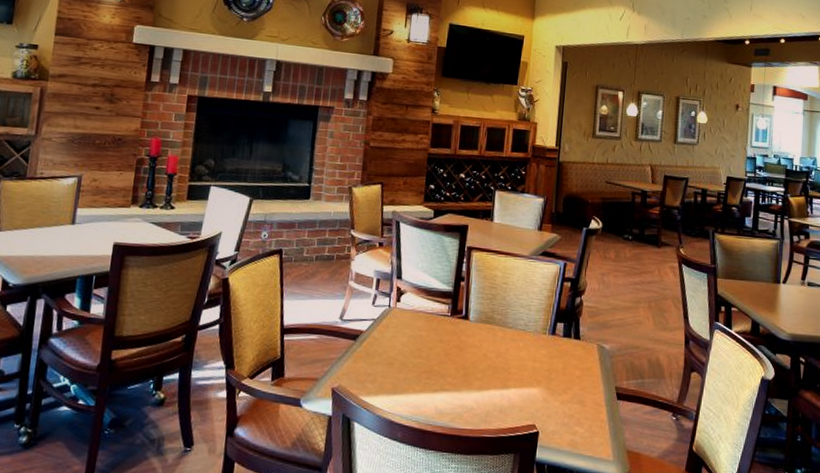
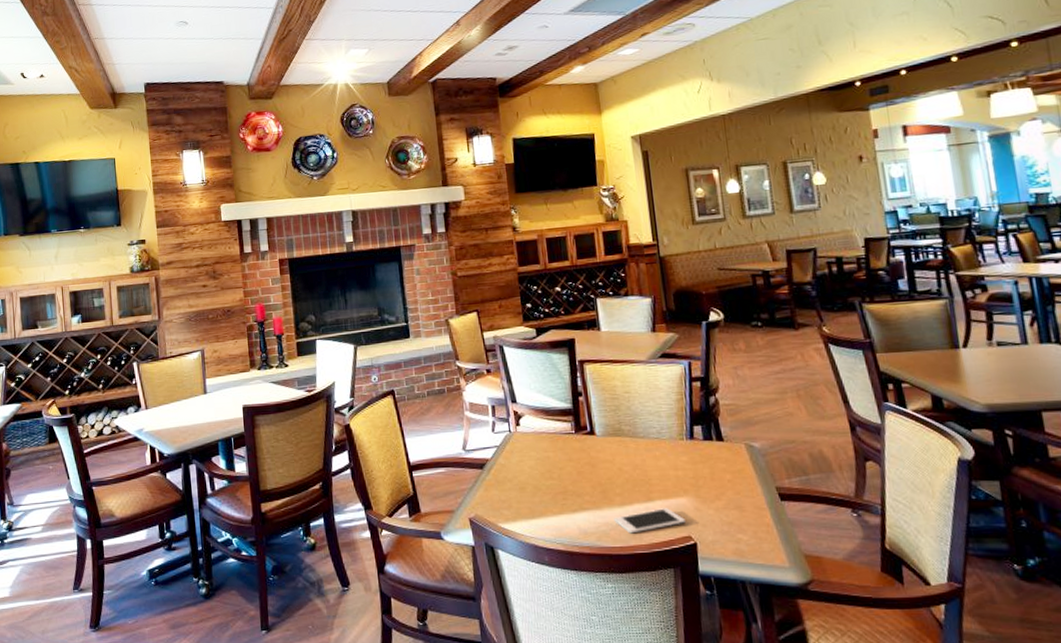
cell phone: none [469,396,533,418] -> present [614,508,685,534]

